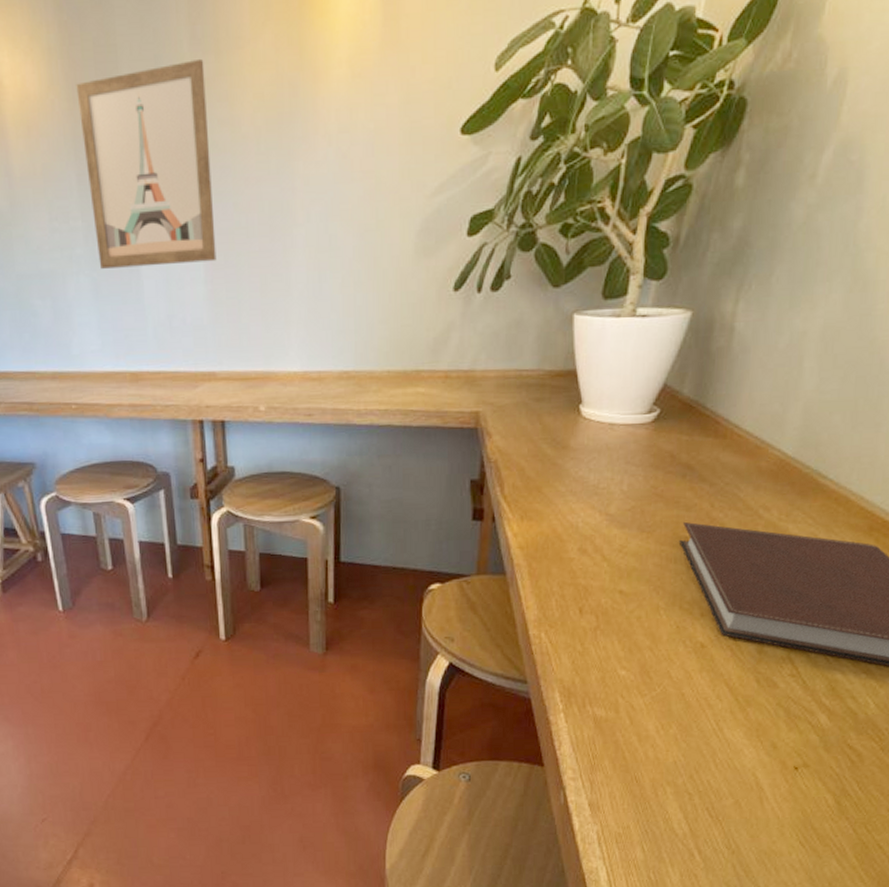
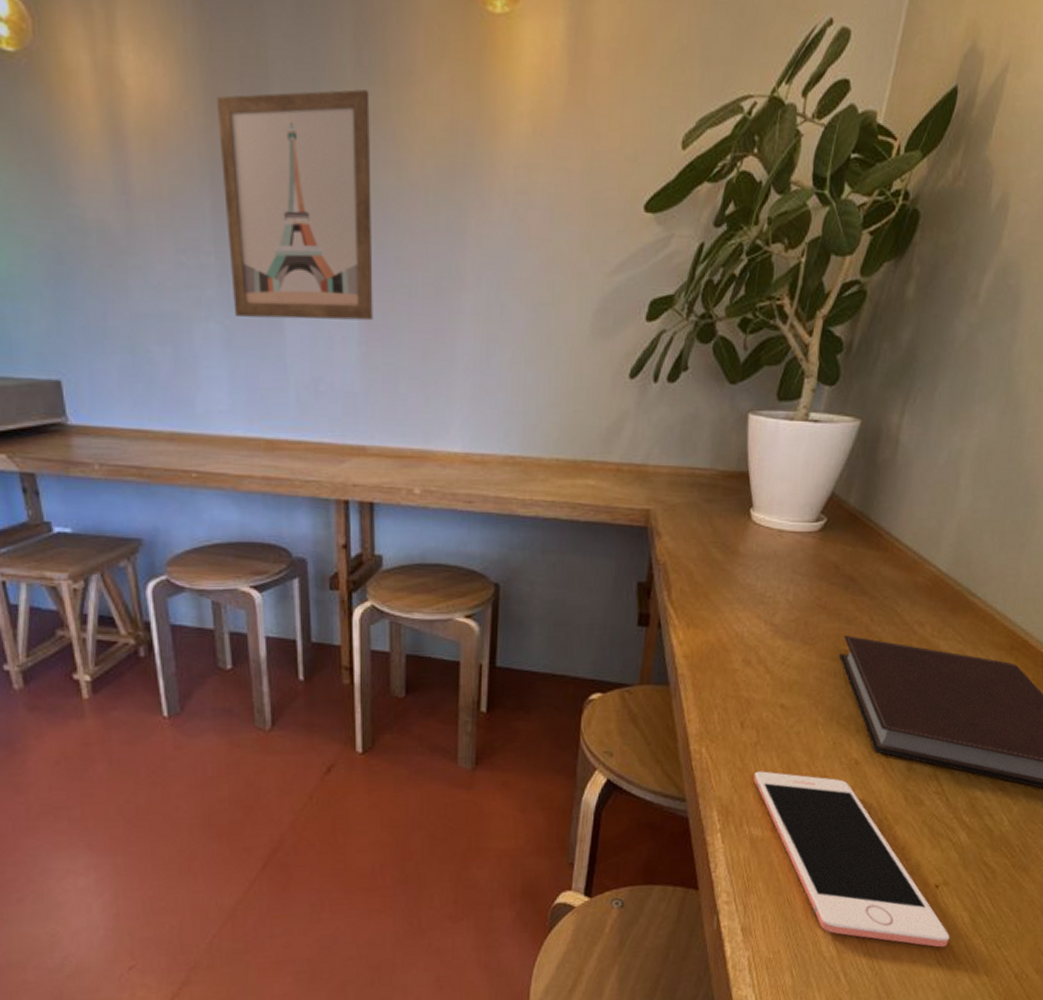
cell phone: none [595,654,813,829] -> present [754,771,950,948]

